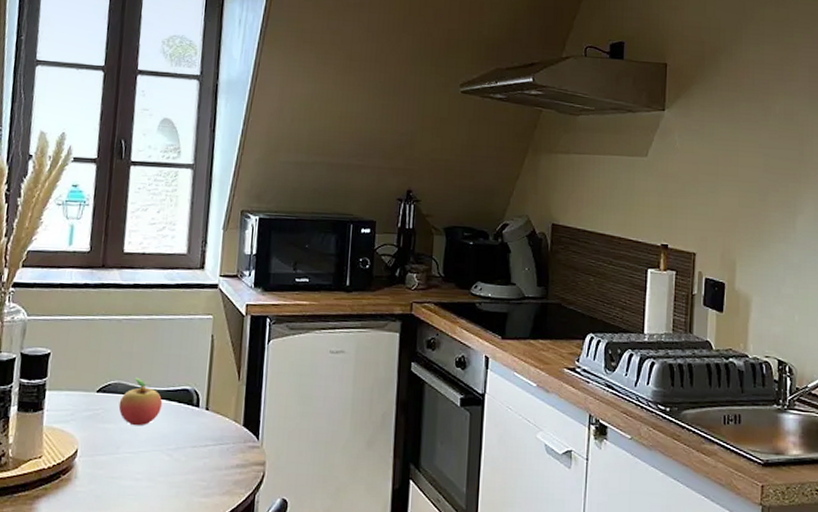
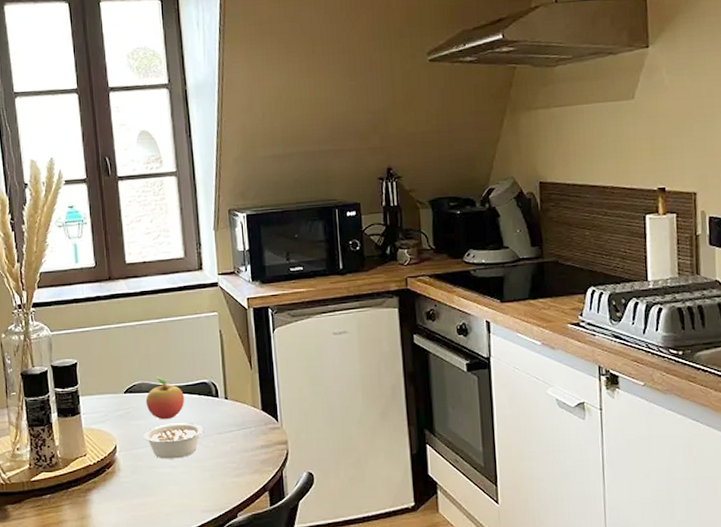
legume: none [109,431,178,471] -> present [143,423,205,459]

